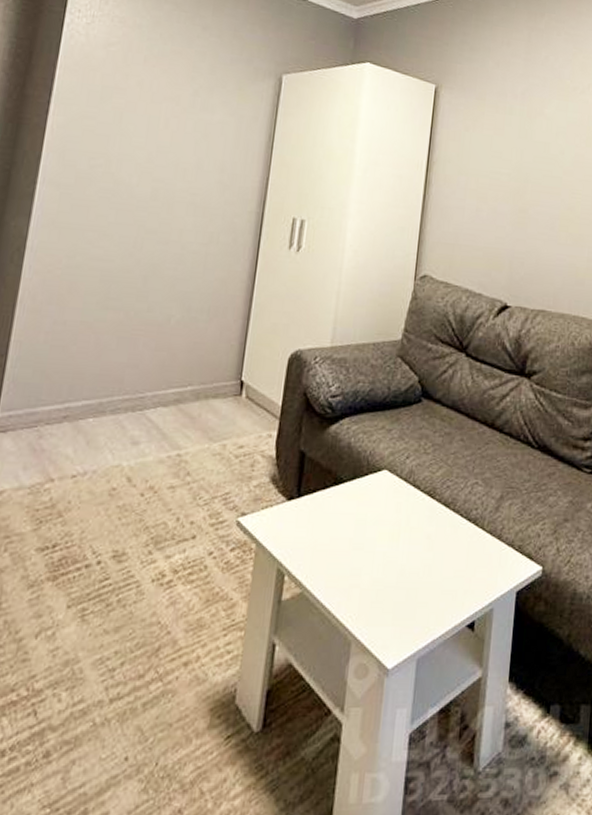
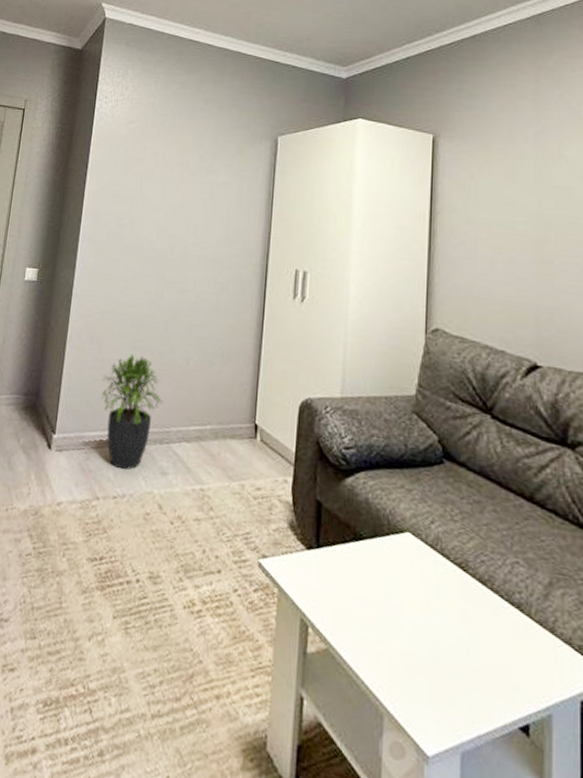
potted plant: none [60,314,138,445] -> present [101,354,163,470]

